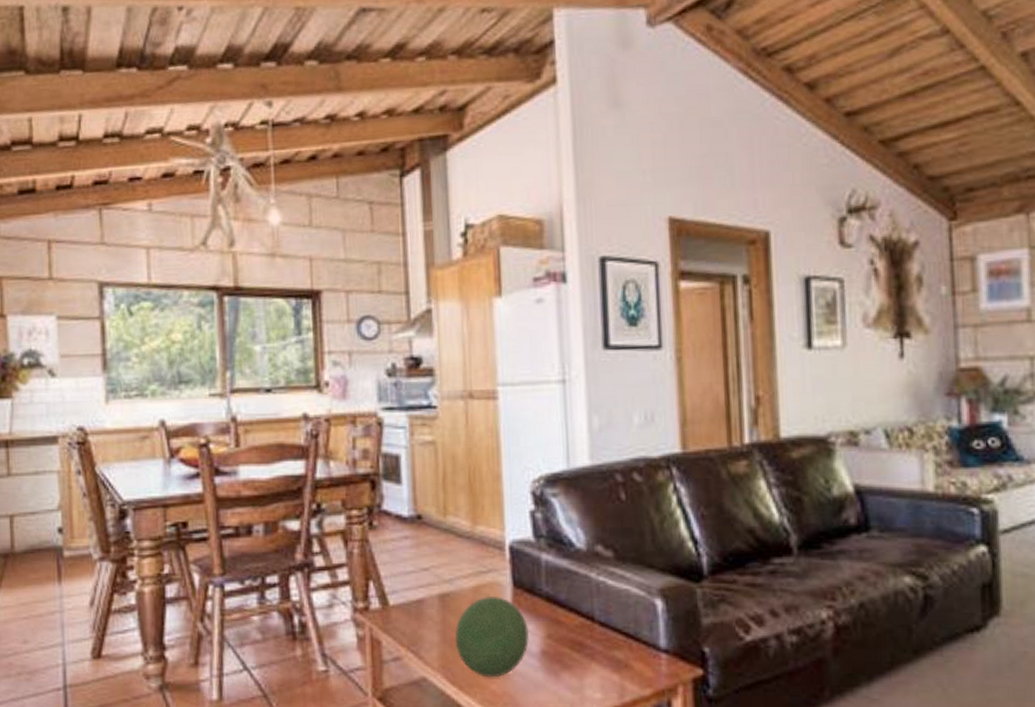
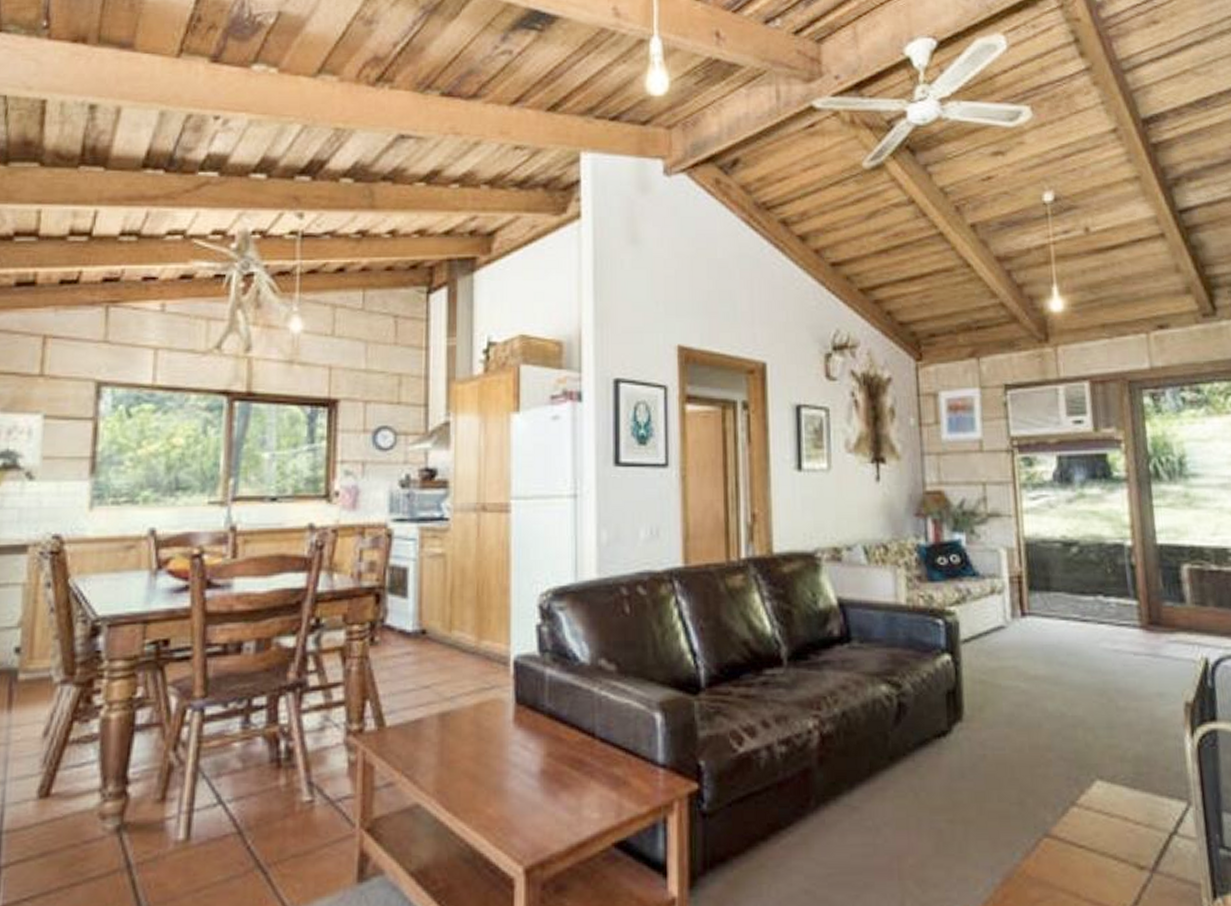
decorative orb: present [454,595,529,678] -> none [452,713,529,801]

